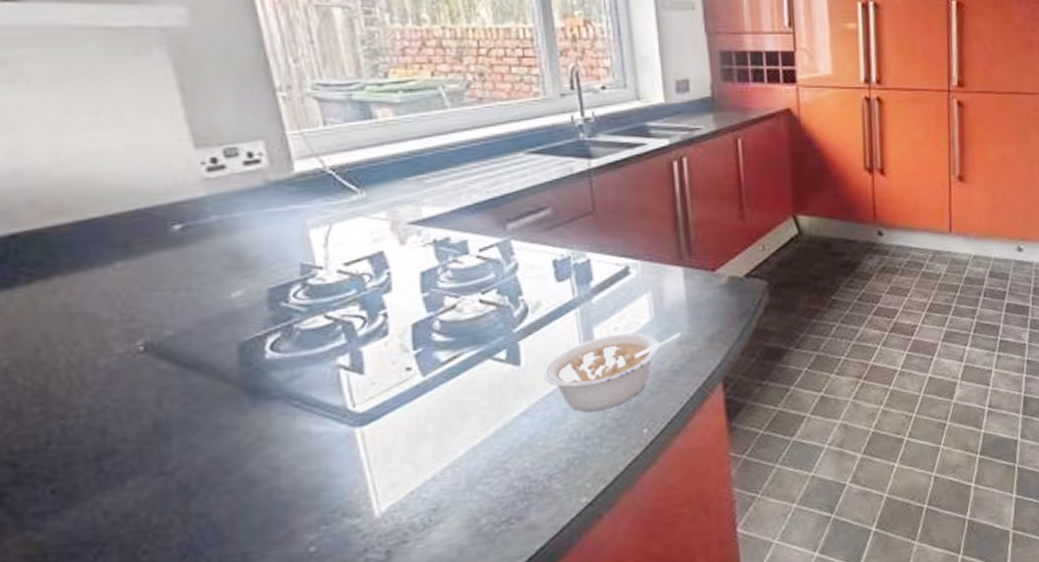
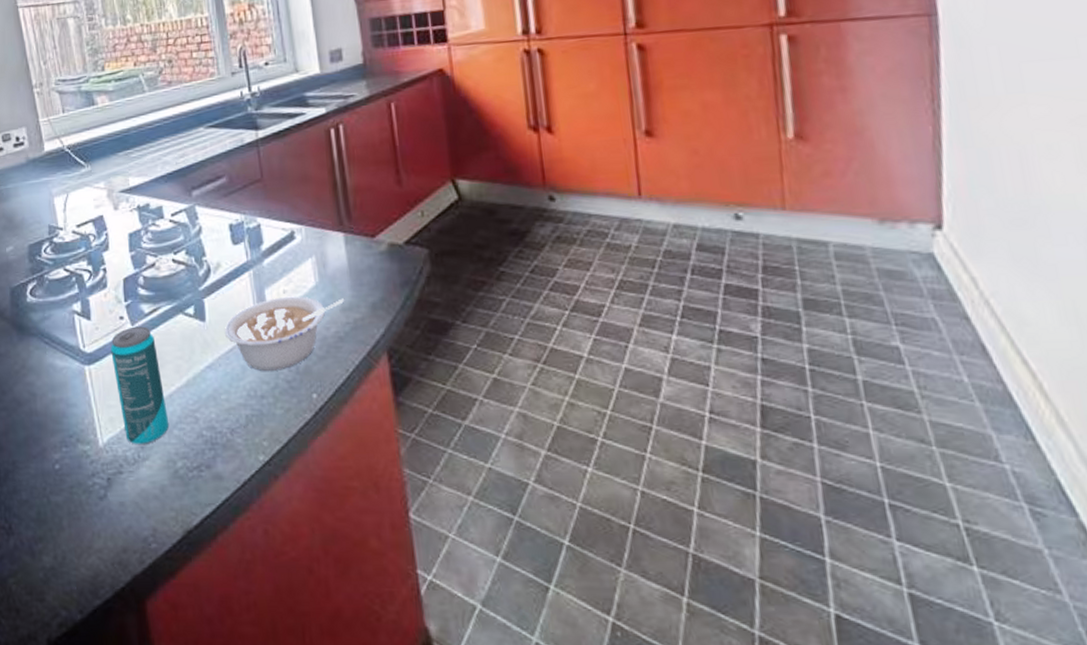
beverage can: none [393,376,472,509] -> present [111,326,169,445]

